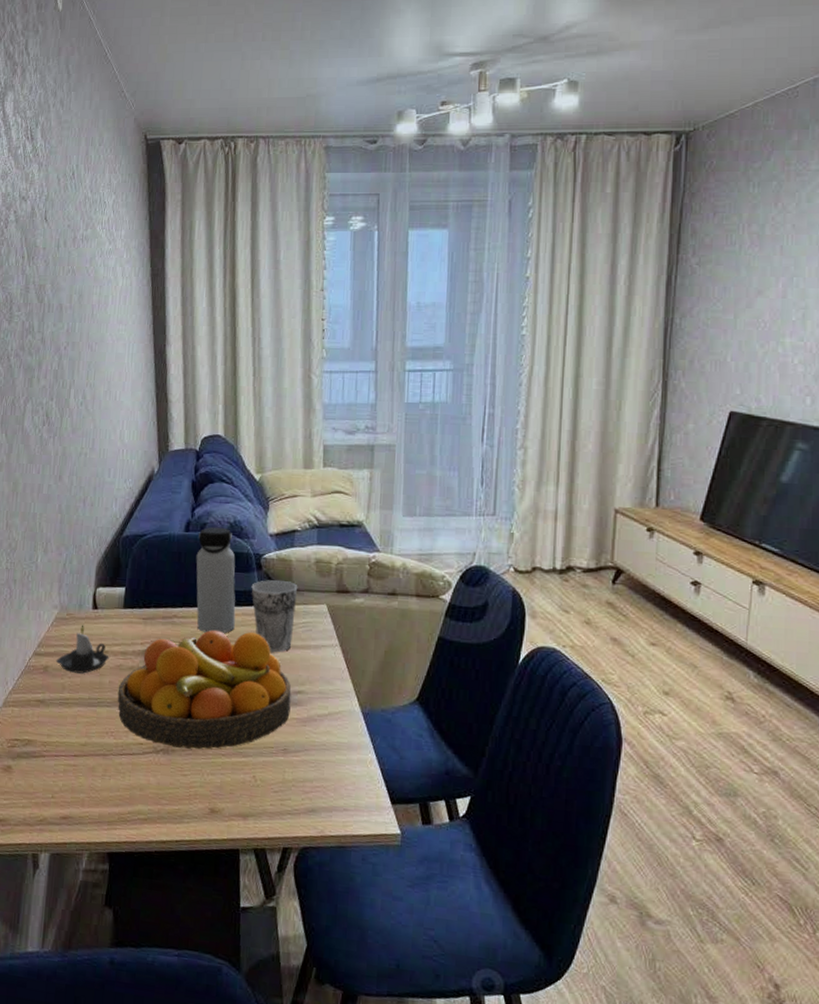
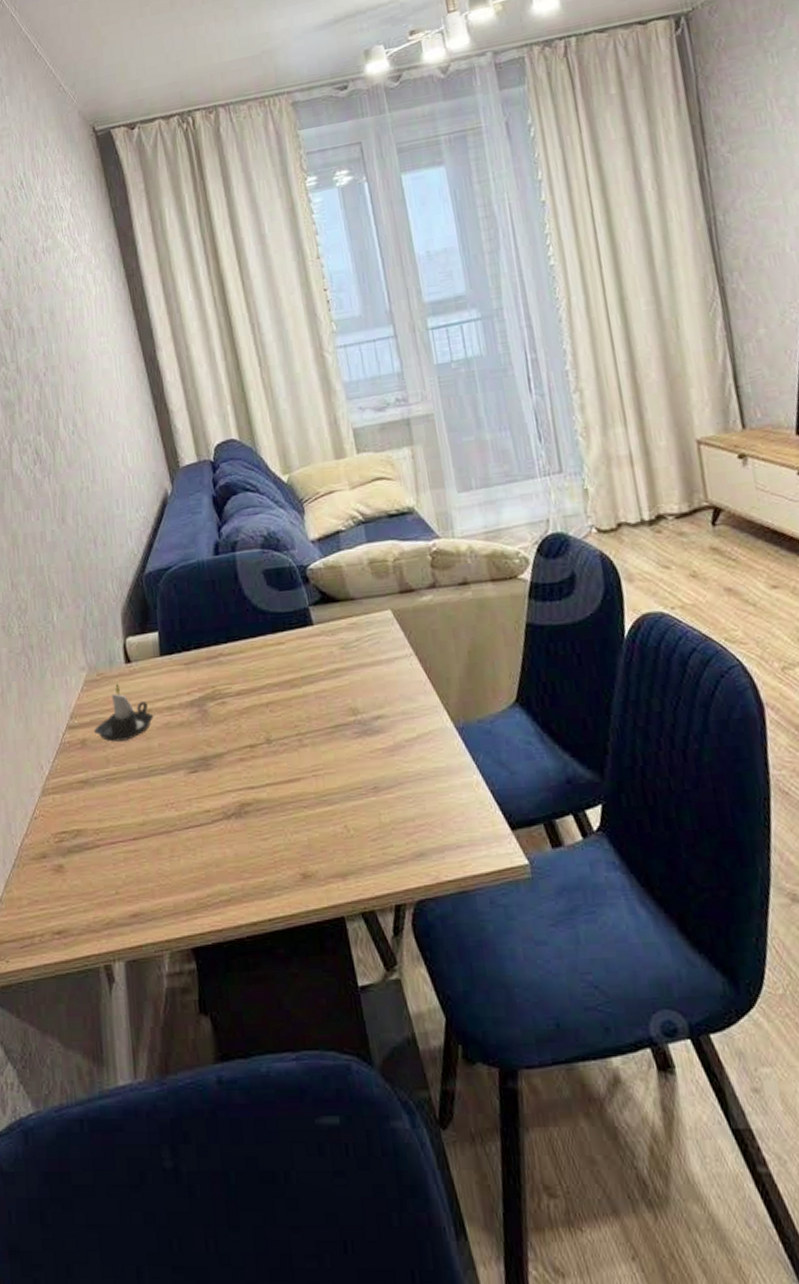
fruit bowl: present [117,630,291,750] -> none [170,657,373,808]
water bottle: present [196,527,236,633] -> none [230,542,291,667]
cup: present [251,579,298,653] -> none [301,590,360,677]

